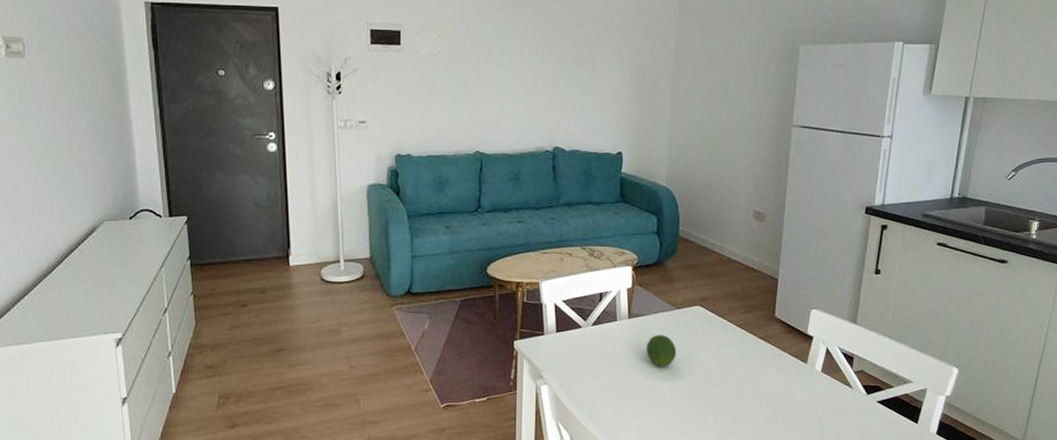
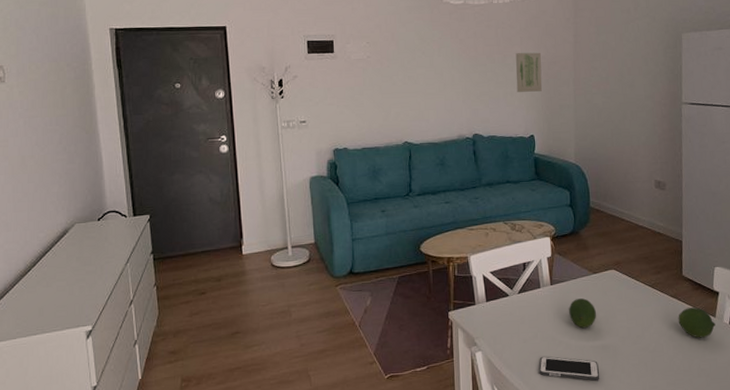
wall art: none [606,57,636,103] -> present [515,52,542,92]
cell phone: none [609,394,675,423] -> present [539,356,600,381]
fruit: none [765,352,806,385] -> present [678,307,716,338]

